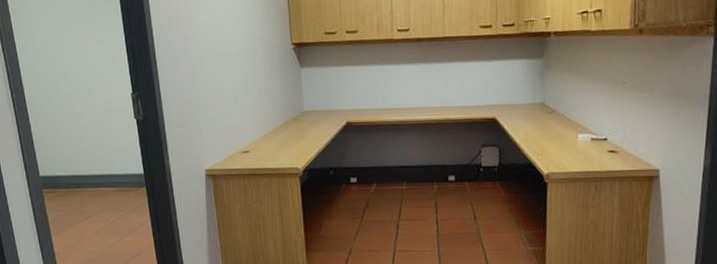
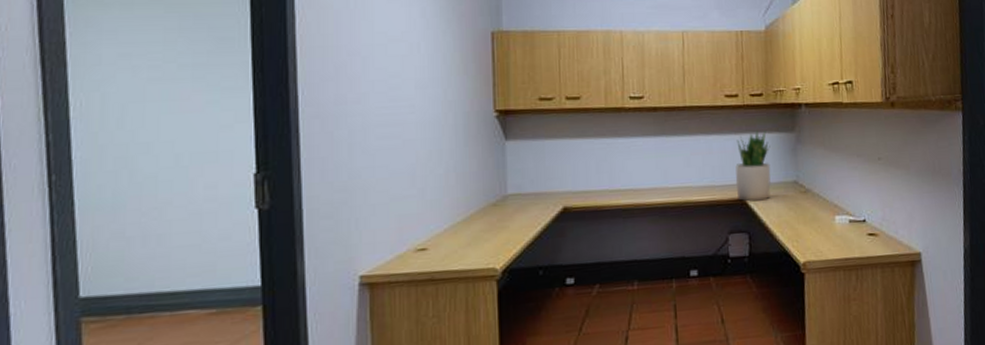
planter: none [488,57,520,120] -> present [735,130,771,201]

